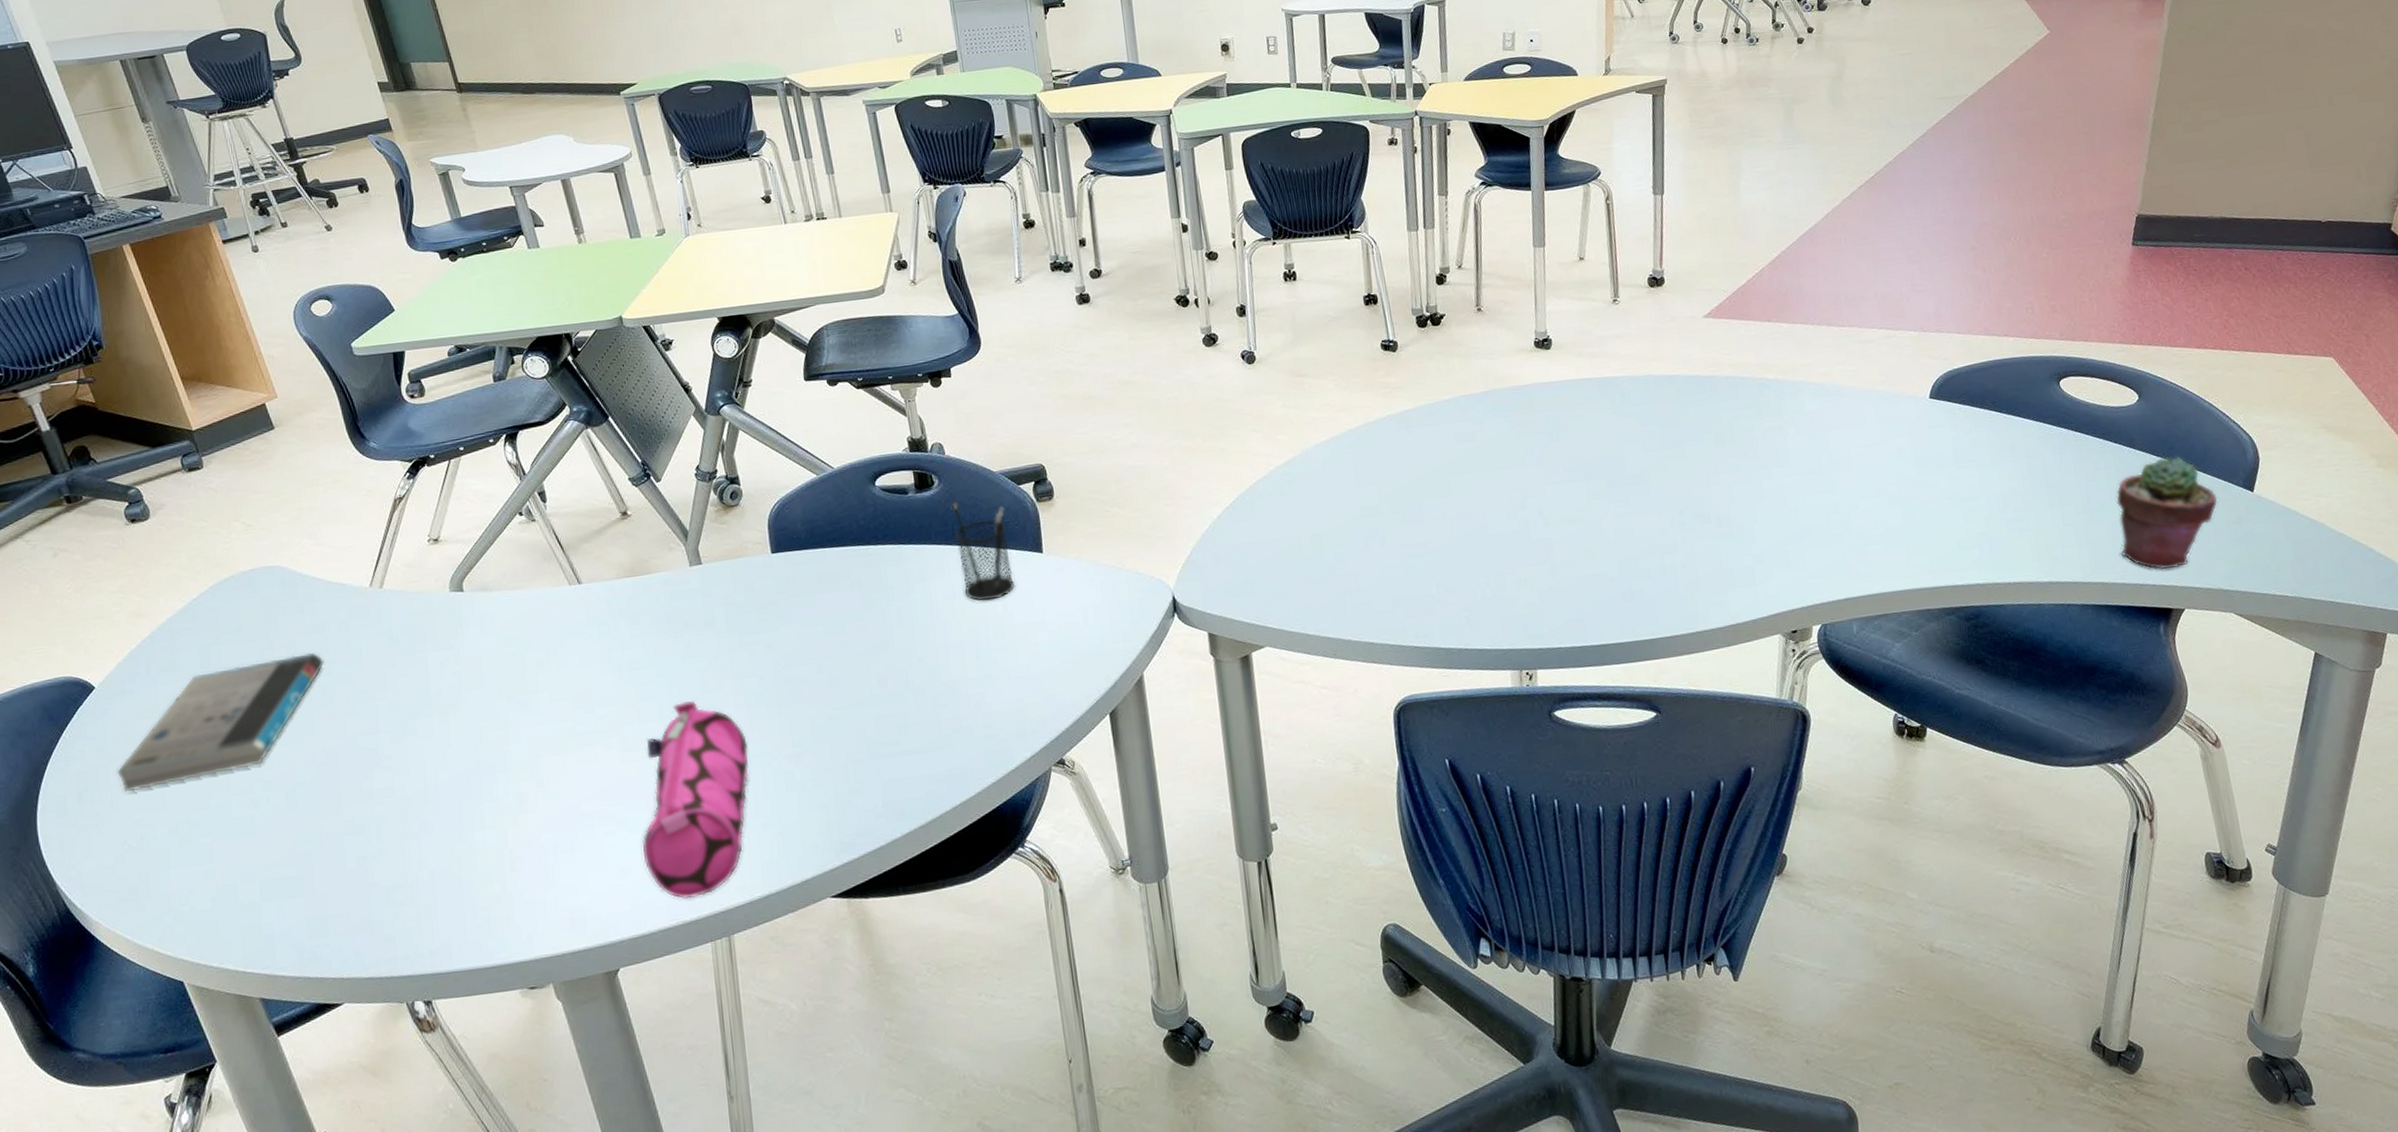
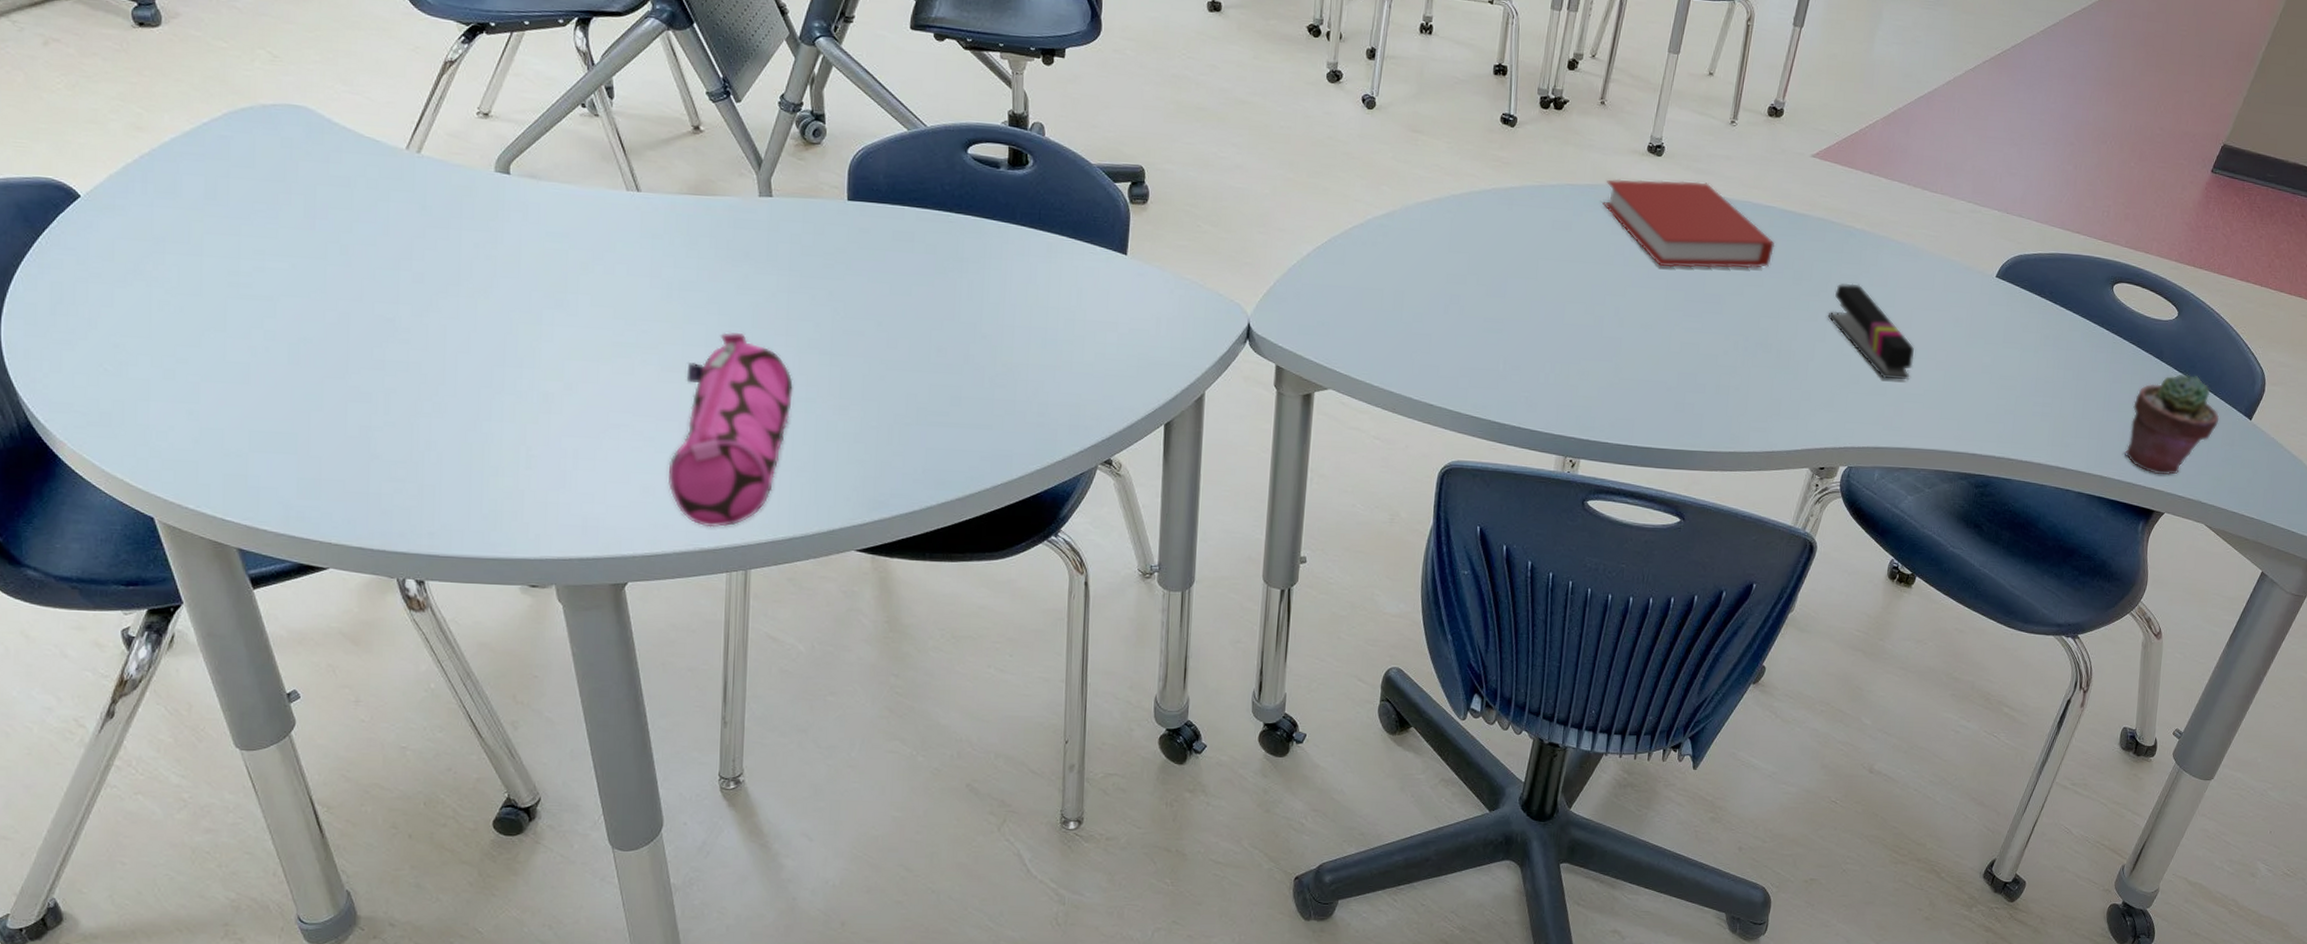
book: present [117,652,325,793] -> none [98,204,347,314]
pencil holder: present [952,502,1016,601] -> none [1040,187,1096,292]
book: none [1500,365,1689,459] -> present [1602,179,1775,269]
stapler: none [1760,434,1864,526] -> present [1827,283,1914,380]

